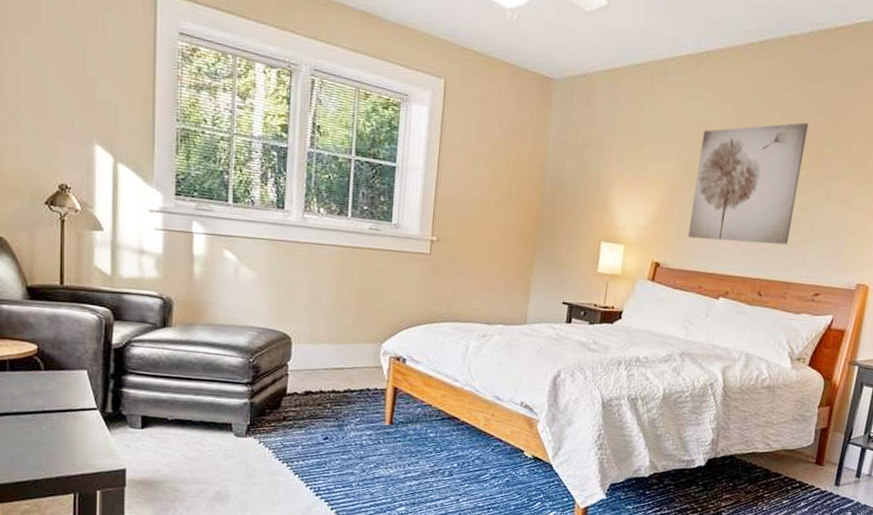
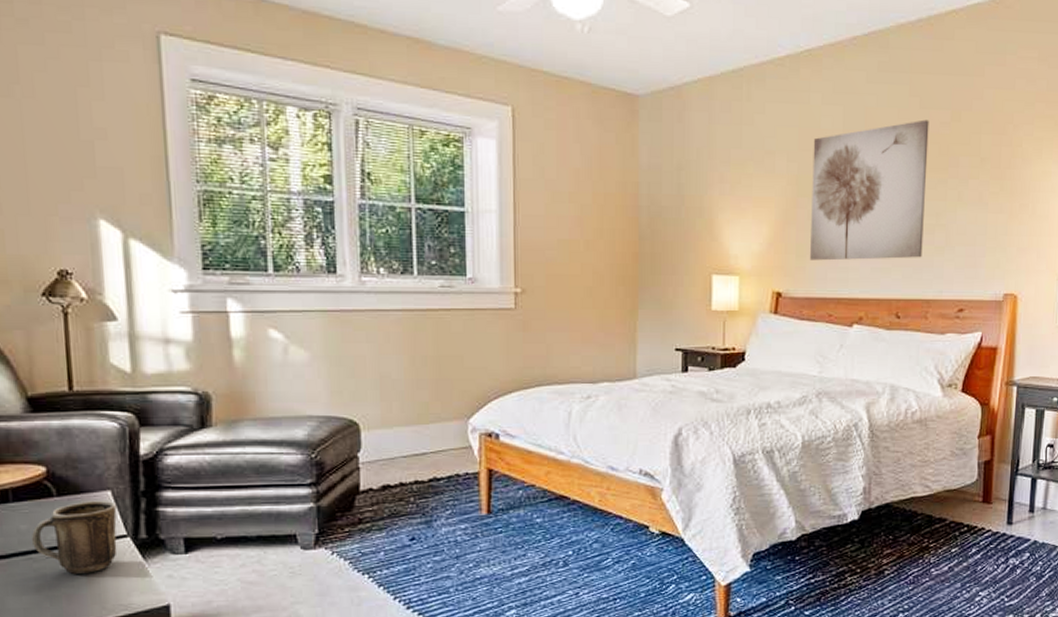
mug: none [22,377,90,436] -> present [32,501,117,574]

